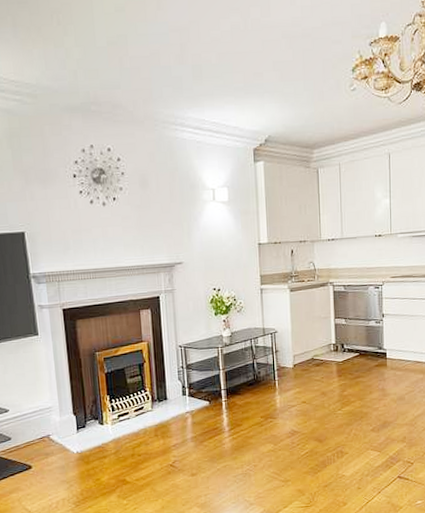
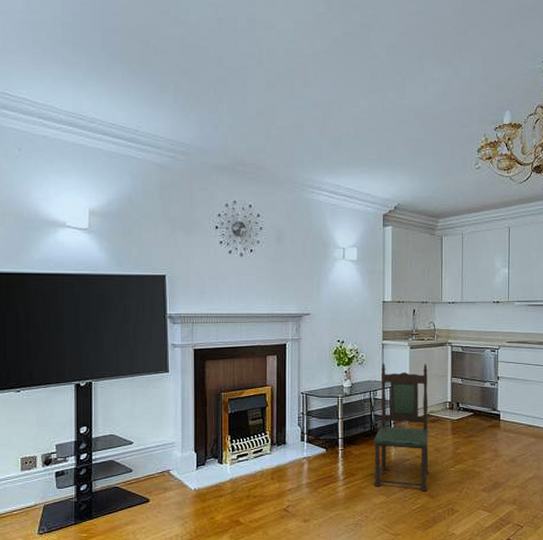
dining chair: none [257,306,317,437] -> present [373,362,430,492]

